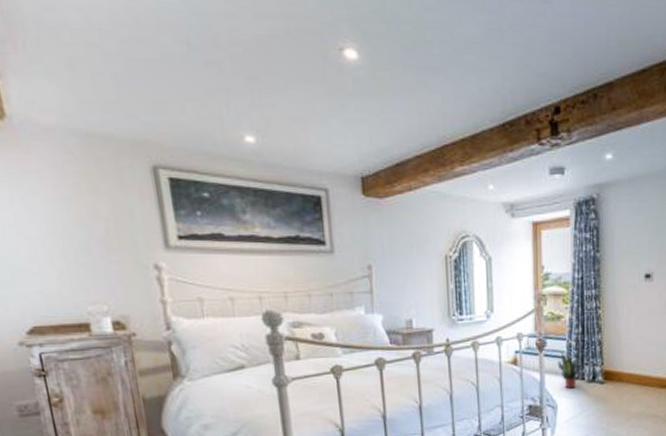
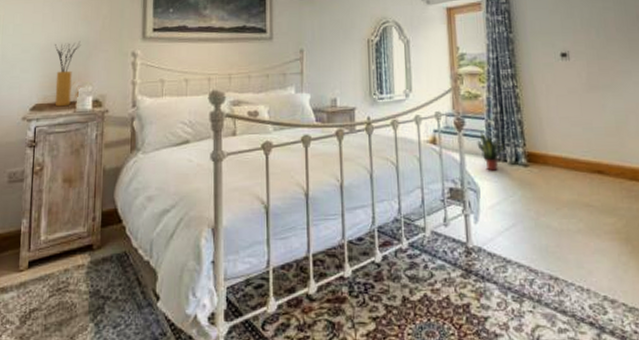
vase: none [41,249,83,330] -> present [54,41,81,107]

